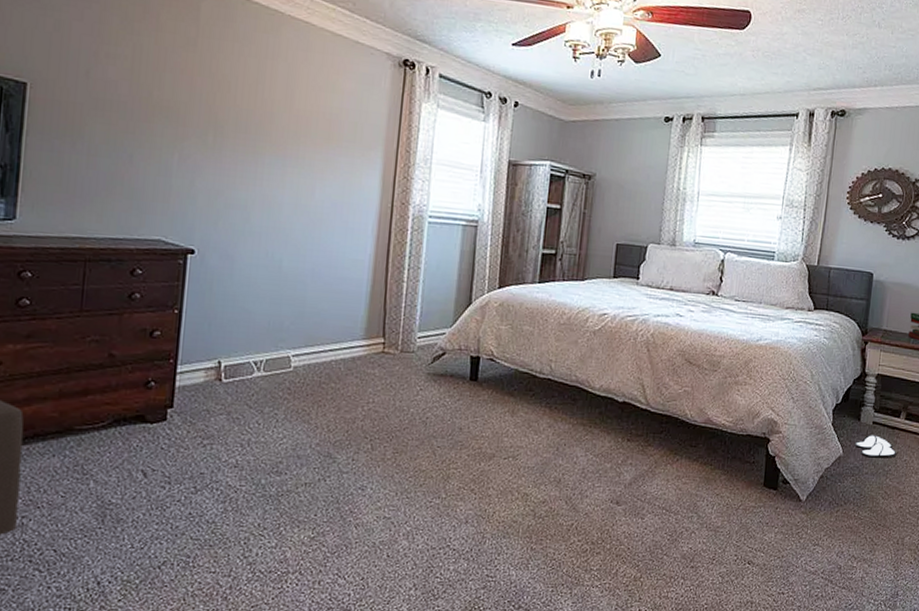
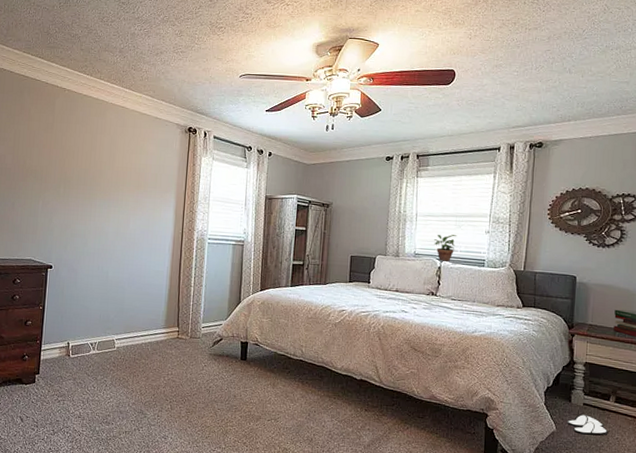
potted plant: none [717,219,745,253] -> present [434,235,457,262]

